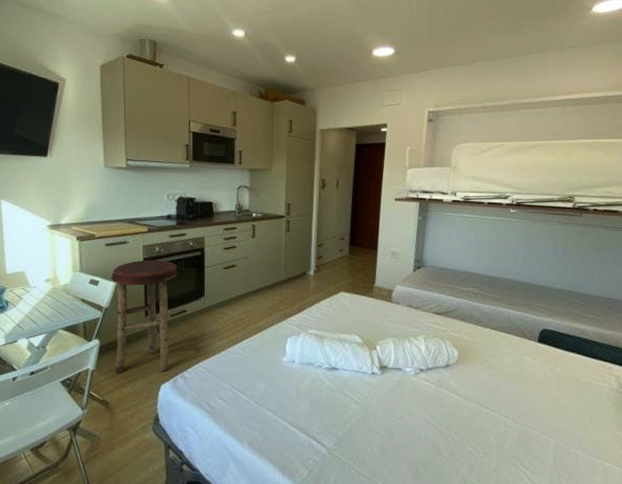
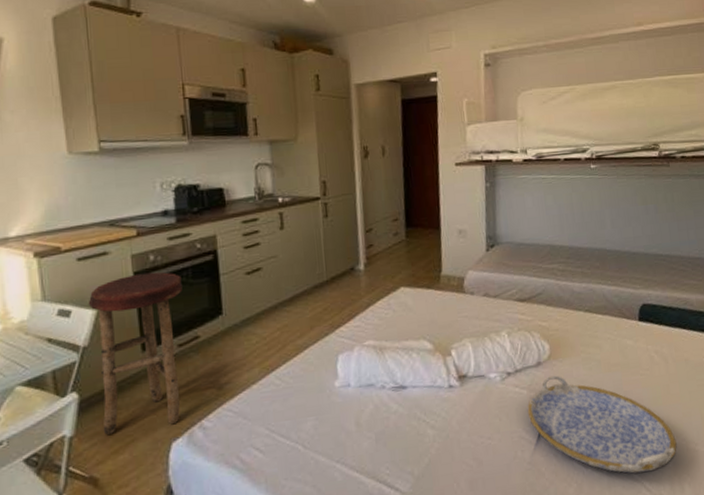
serving tray: none [434,377,560,465] -> present [527,375,677,474]

